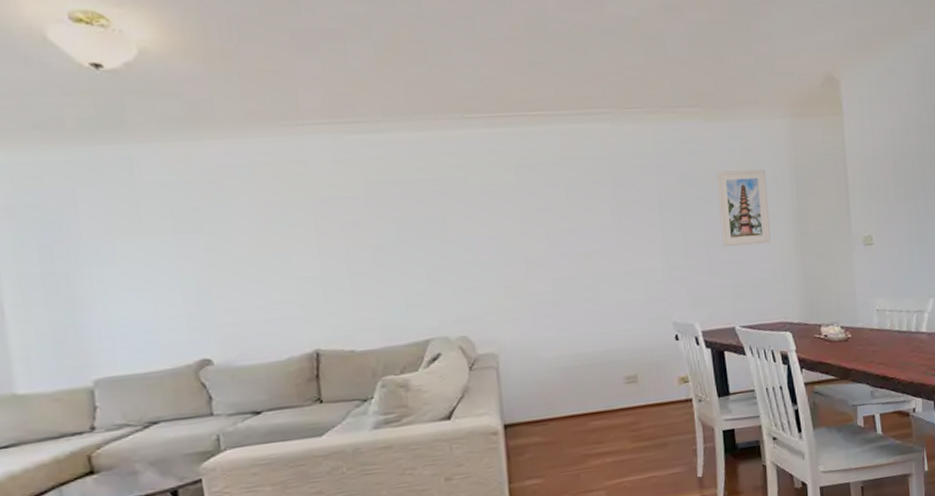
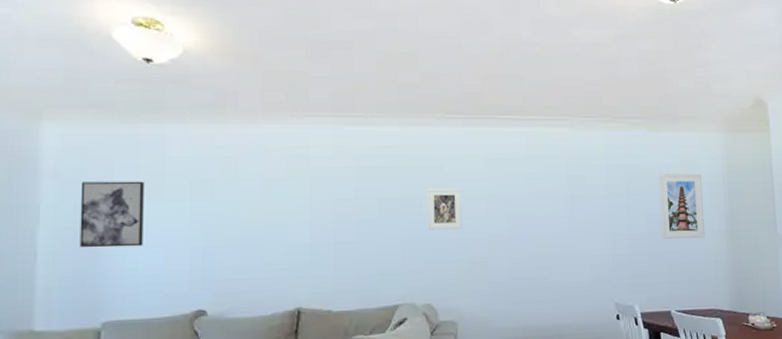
wall art: none [40,214,127,297] -> present [80,181,144,248]
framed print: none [451,202,495,253] -> present [427,188,462,230]

